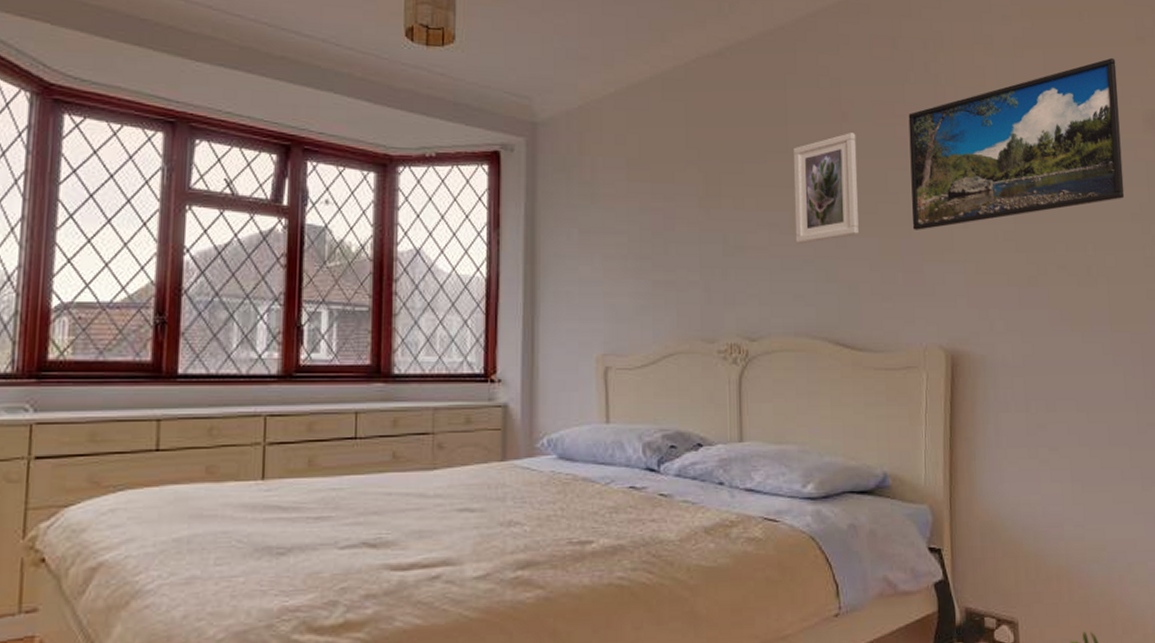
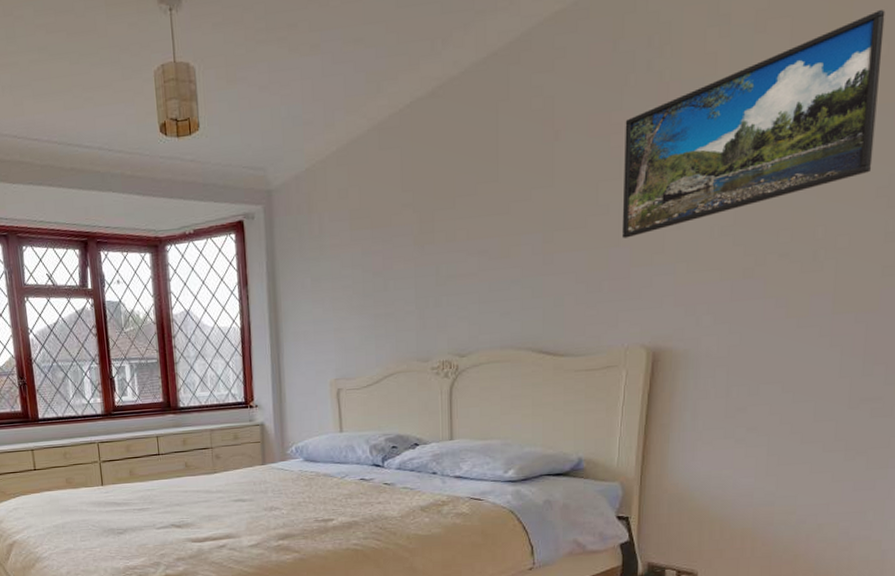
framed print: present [792,133,859,244] -> none [503,150,568,267]

